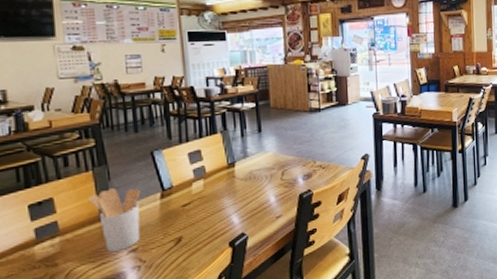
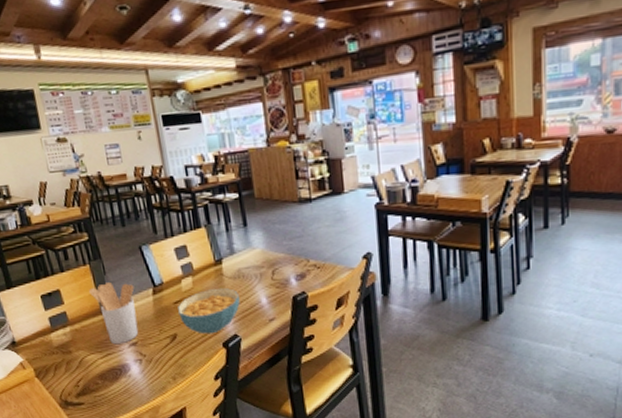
cereal bowl: none [186,189,249,235] -> present [178,288,240,335]

